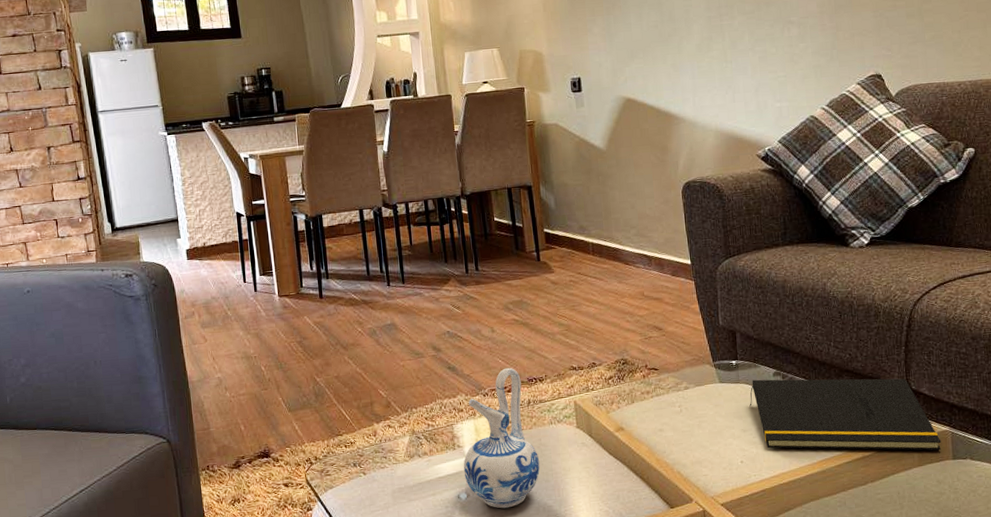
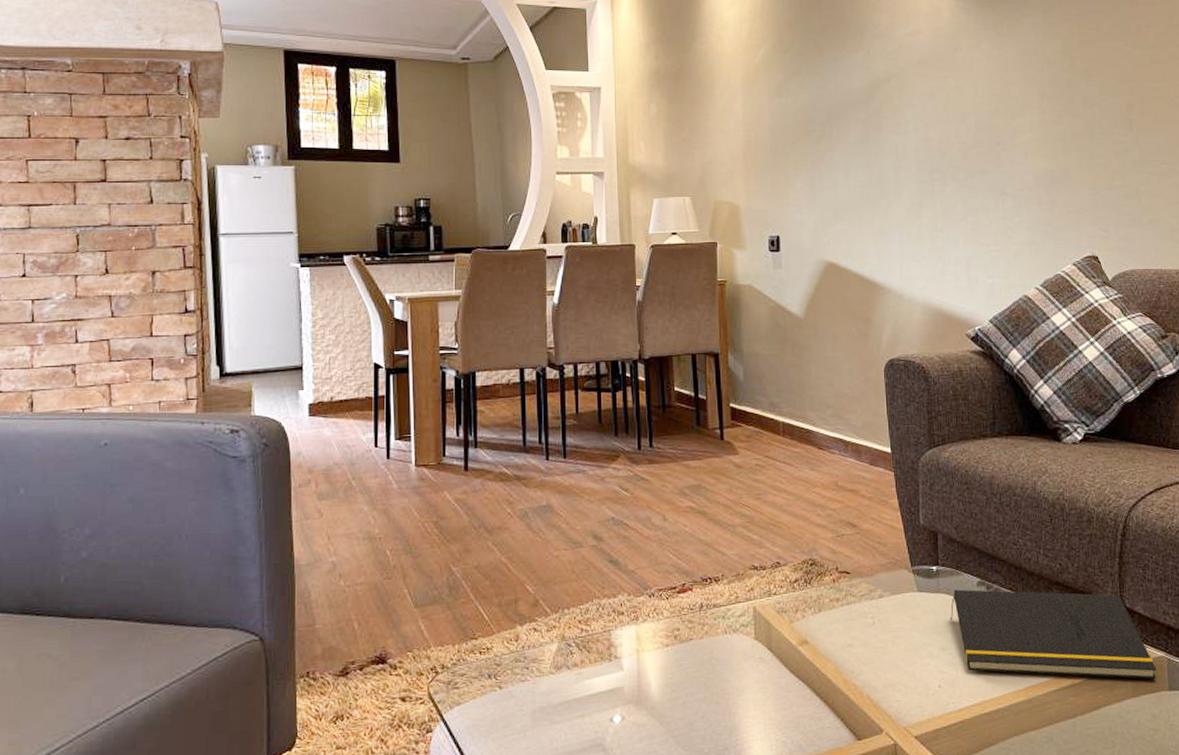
ceramic pitcher: present [463,367,540,509] -> none [619,564,710,736]

